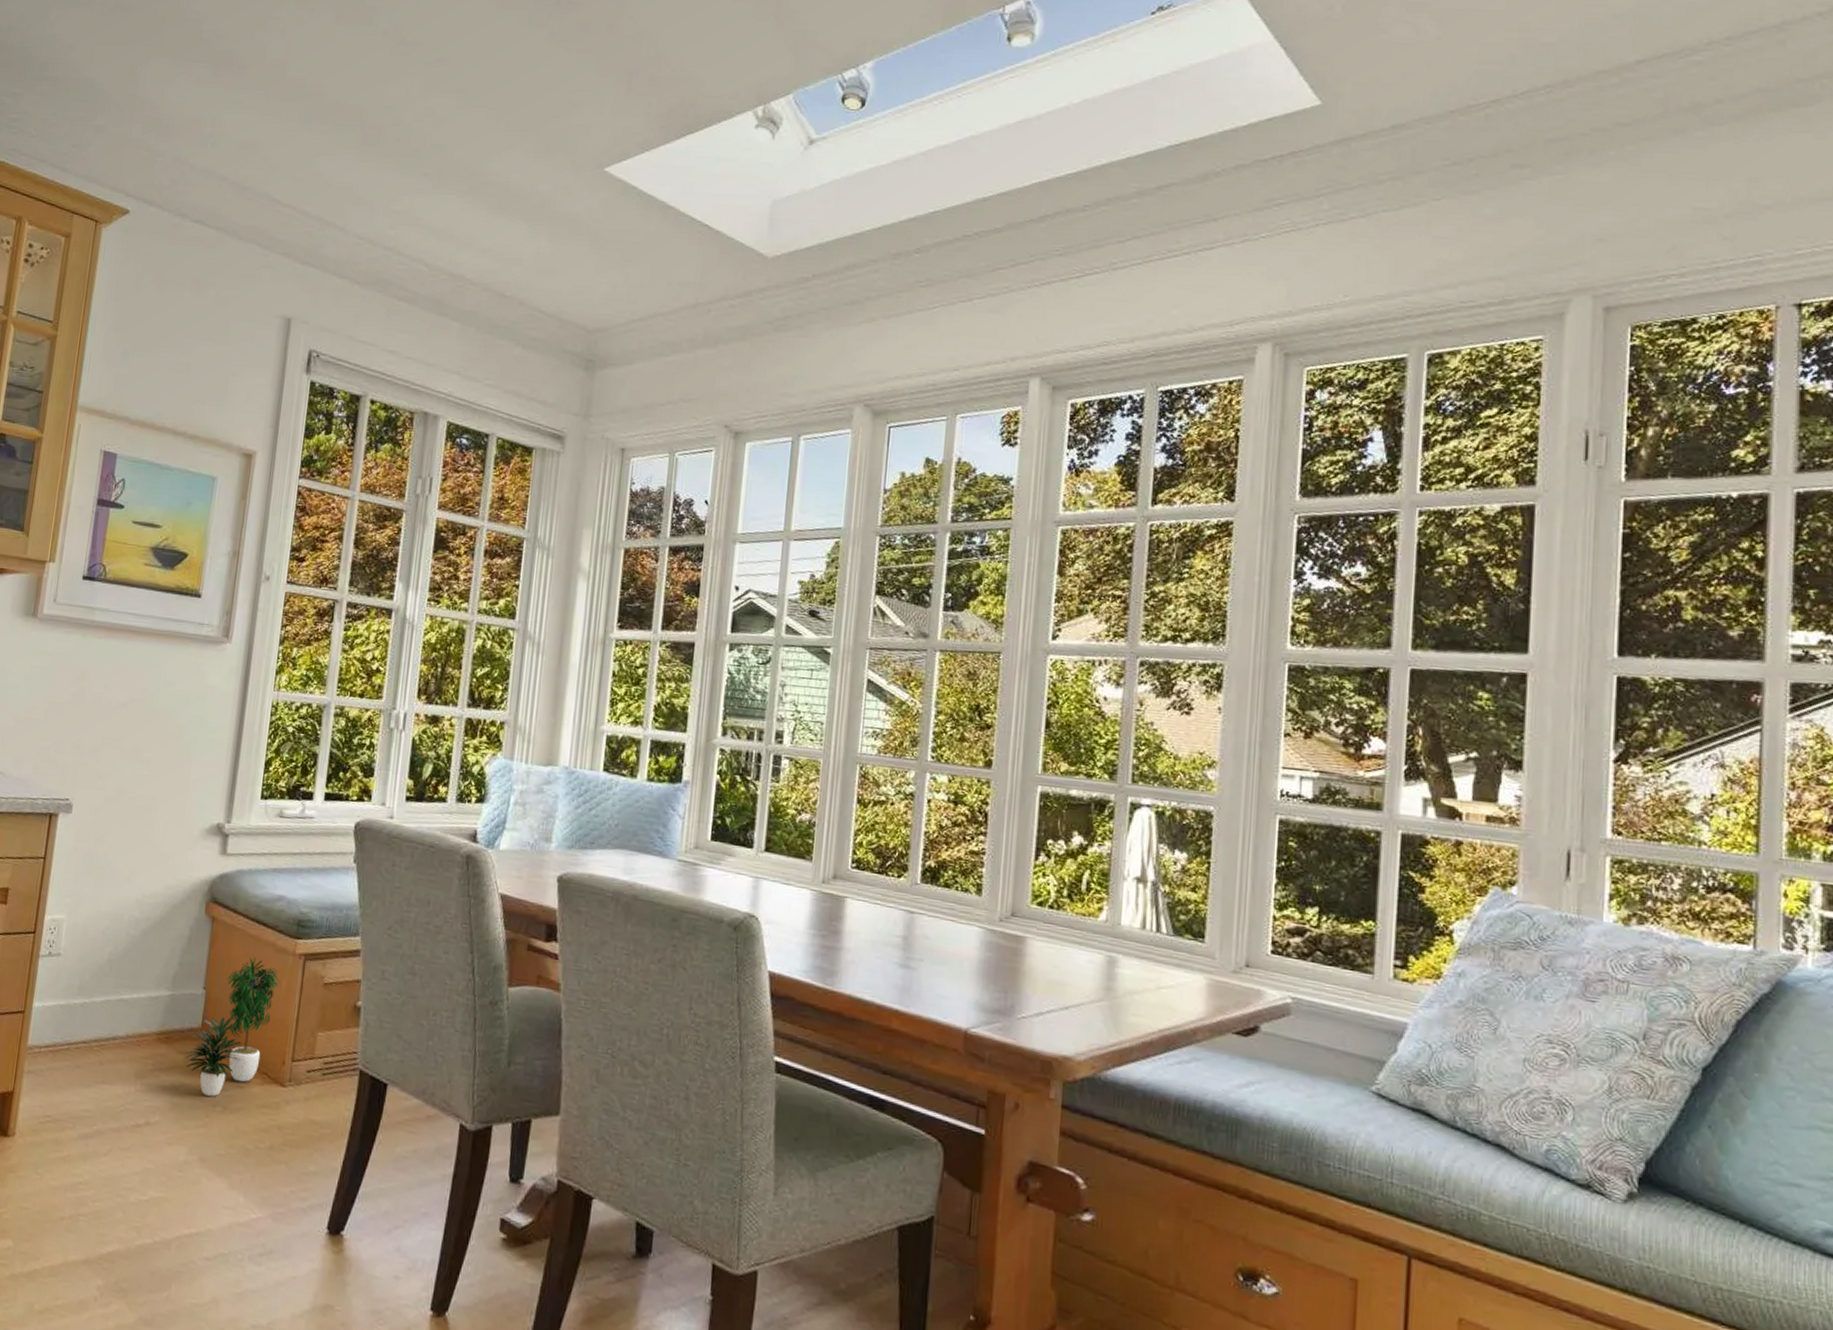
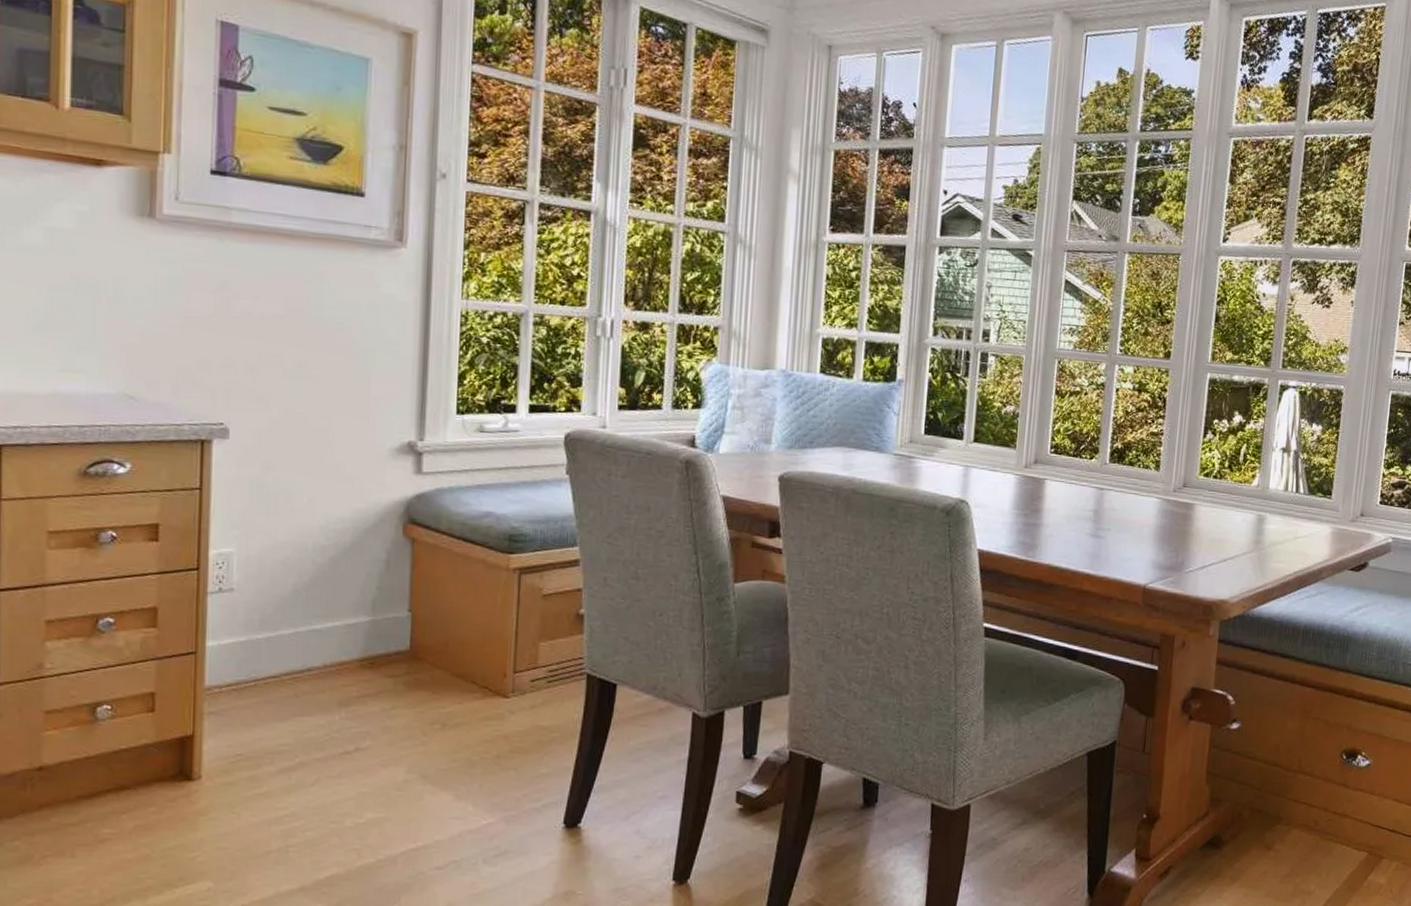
potted plant: present [184,957,280,1097] -> none [393,575,494,715]

